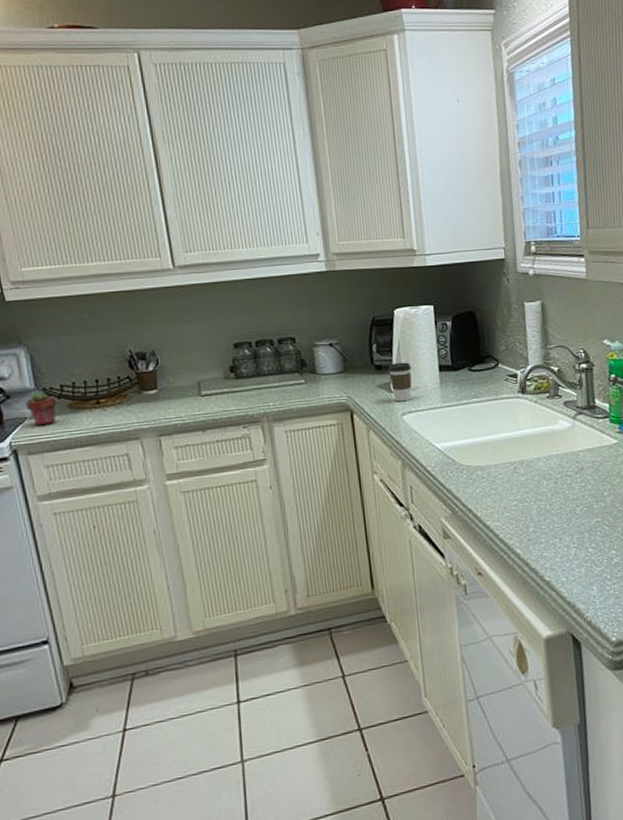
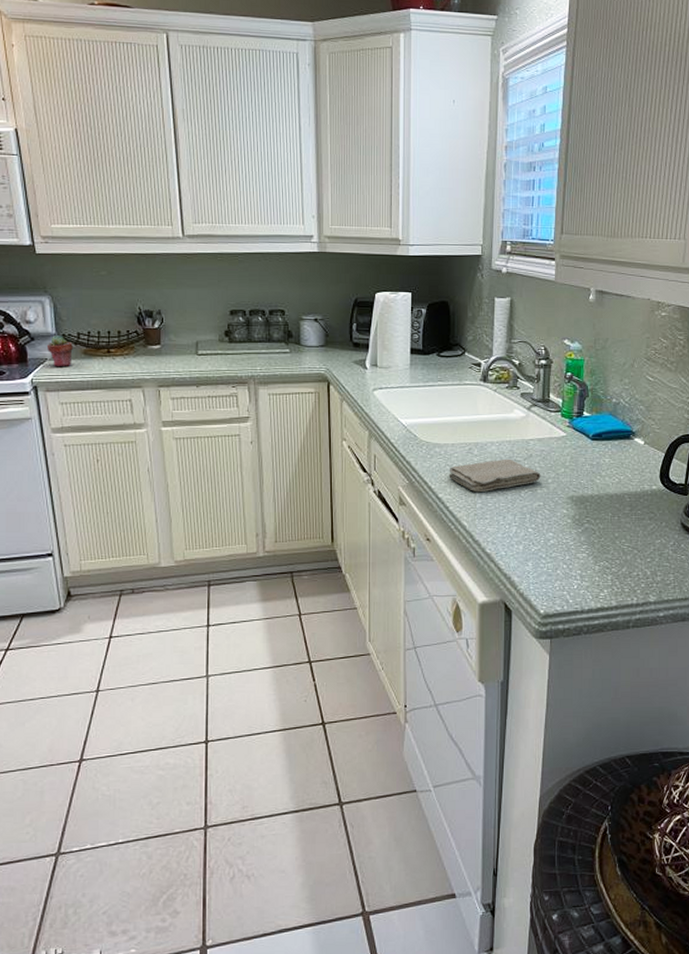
coffee cup: present [388,362,412,402] -> none [365,342,386,378]
washcloth: none [495,474,596,516] -> present [449,458,541,493]

